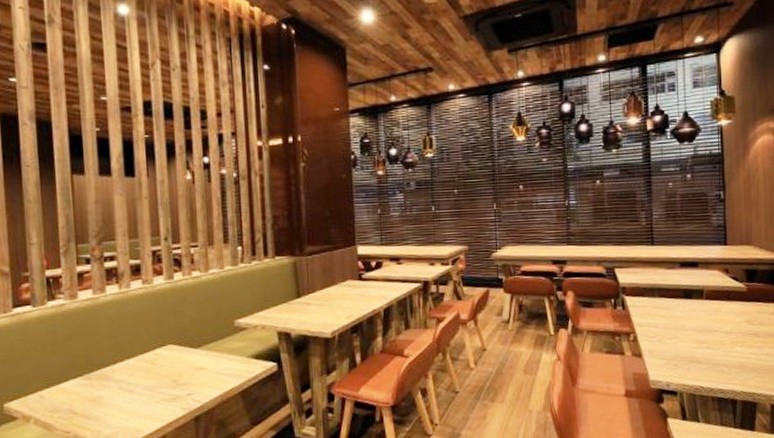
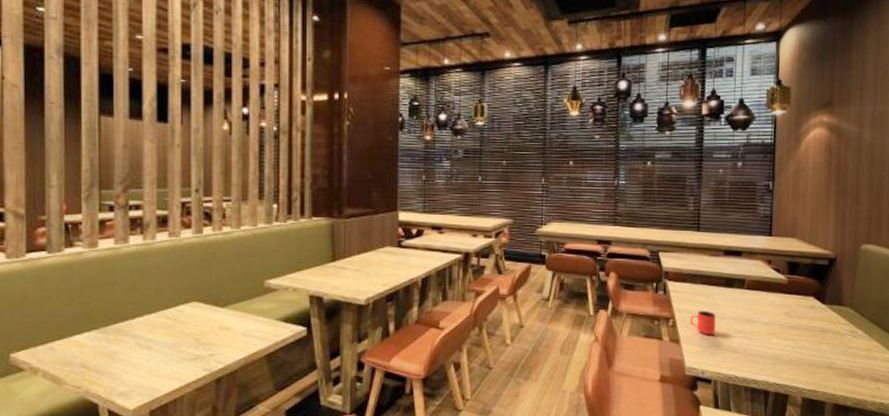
cup: none [651,323,678,348] -> present [690,310,717,335]

